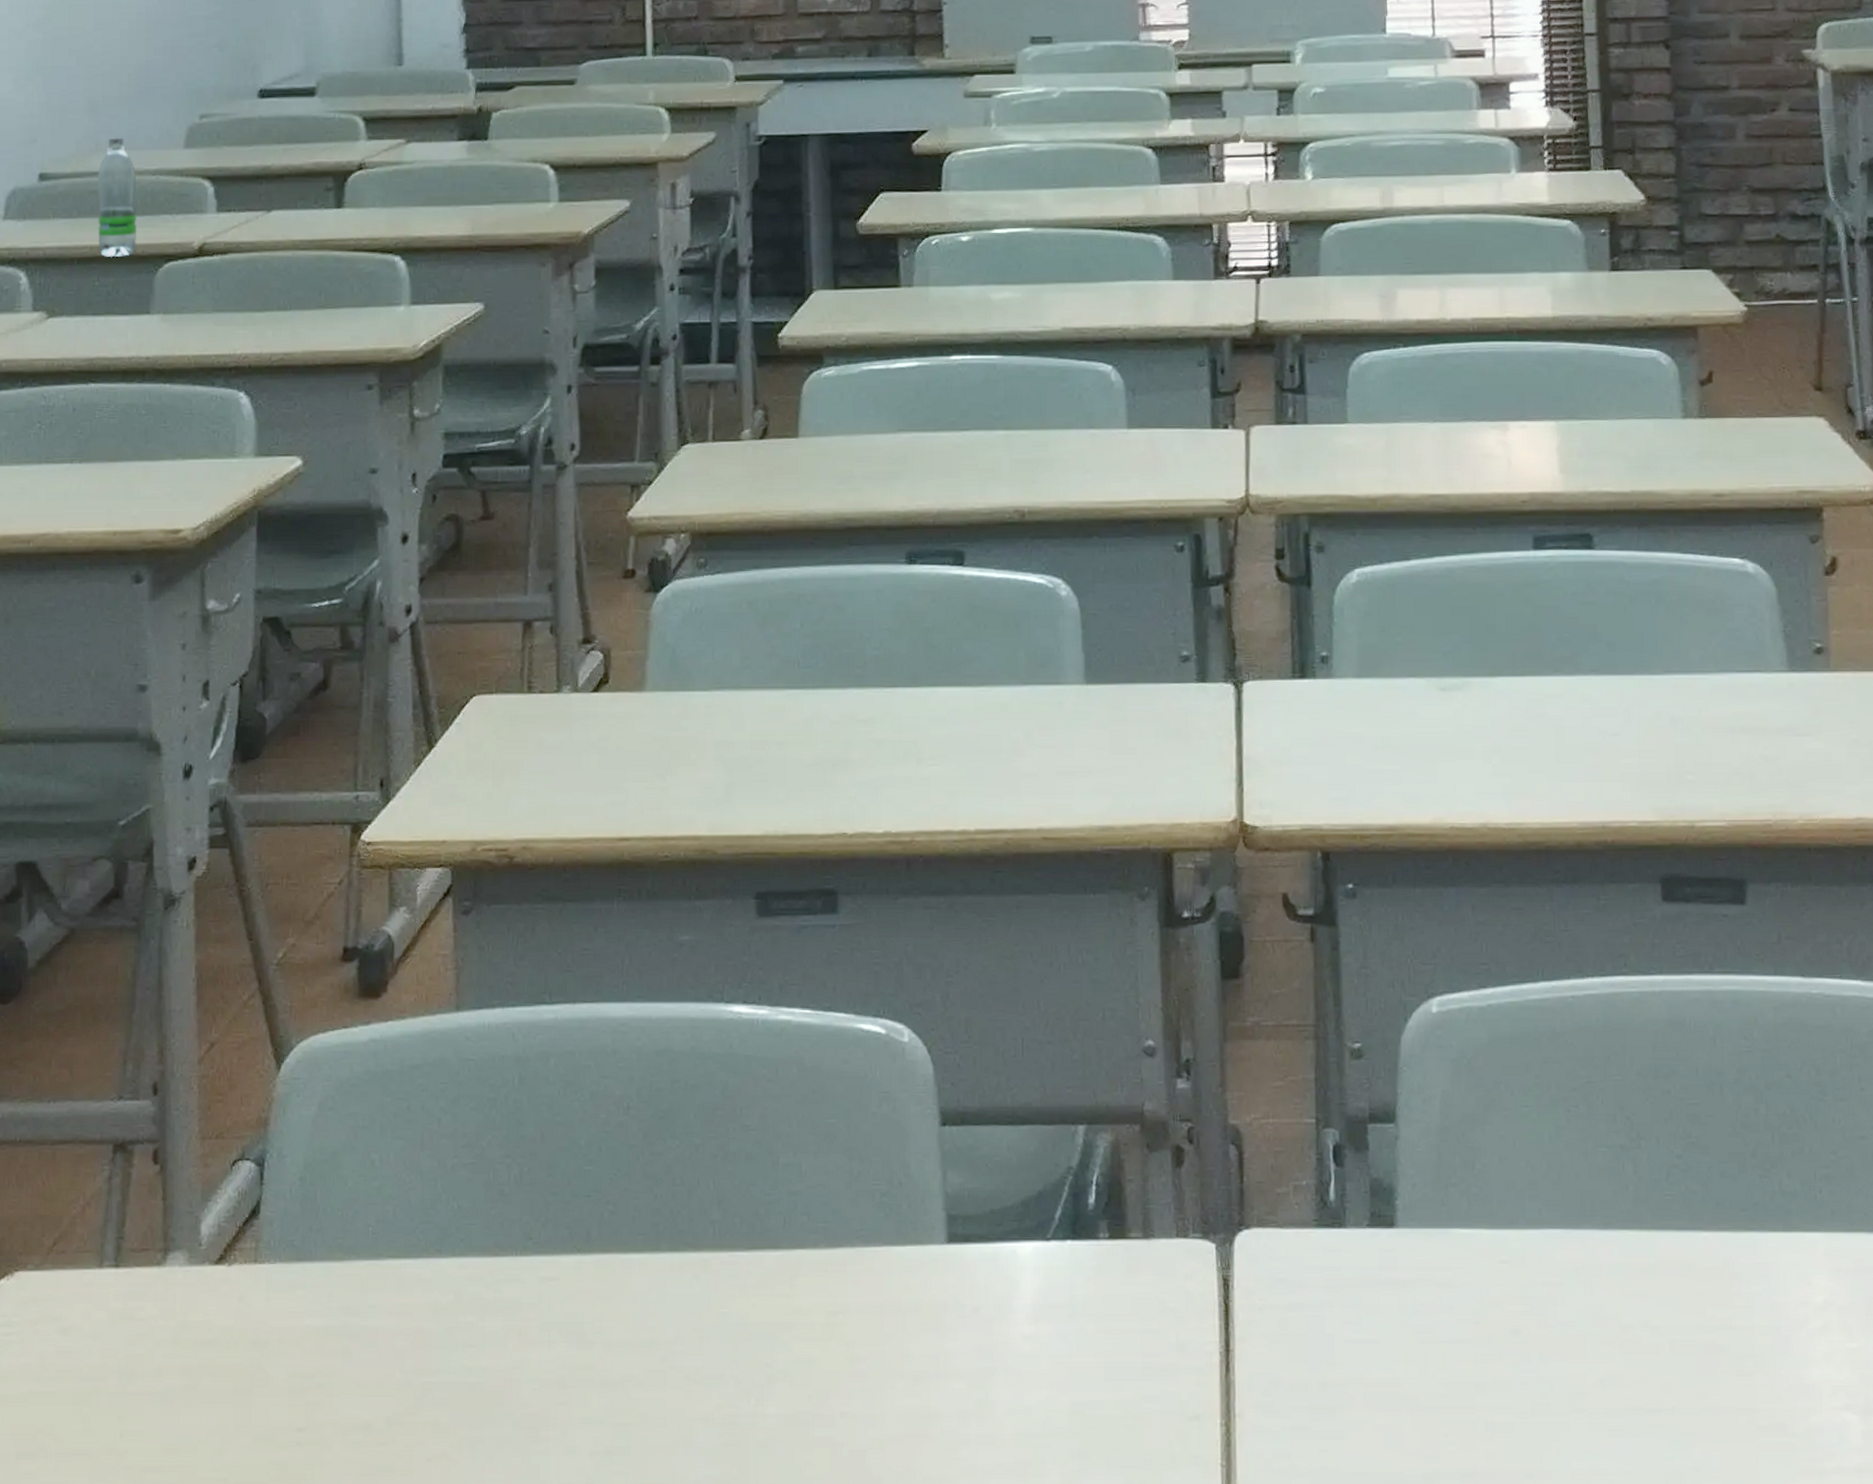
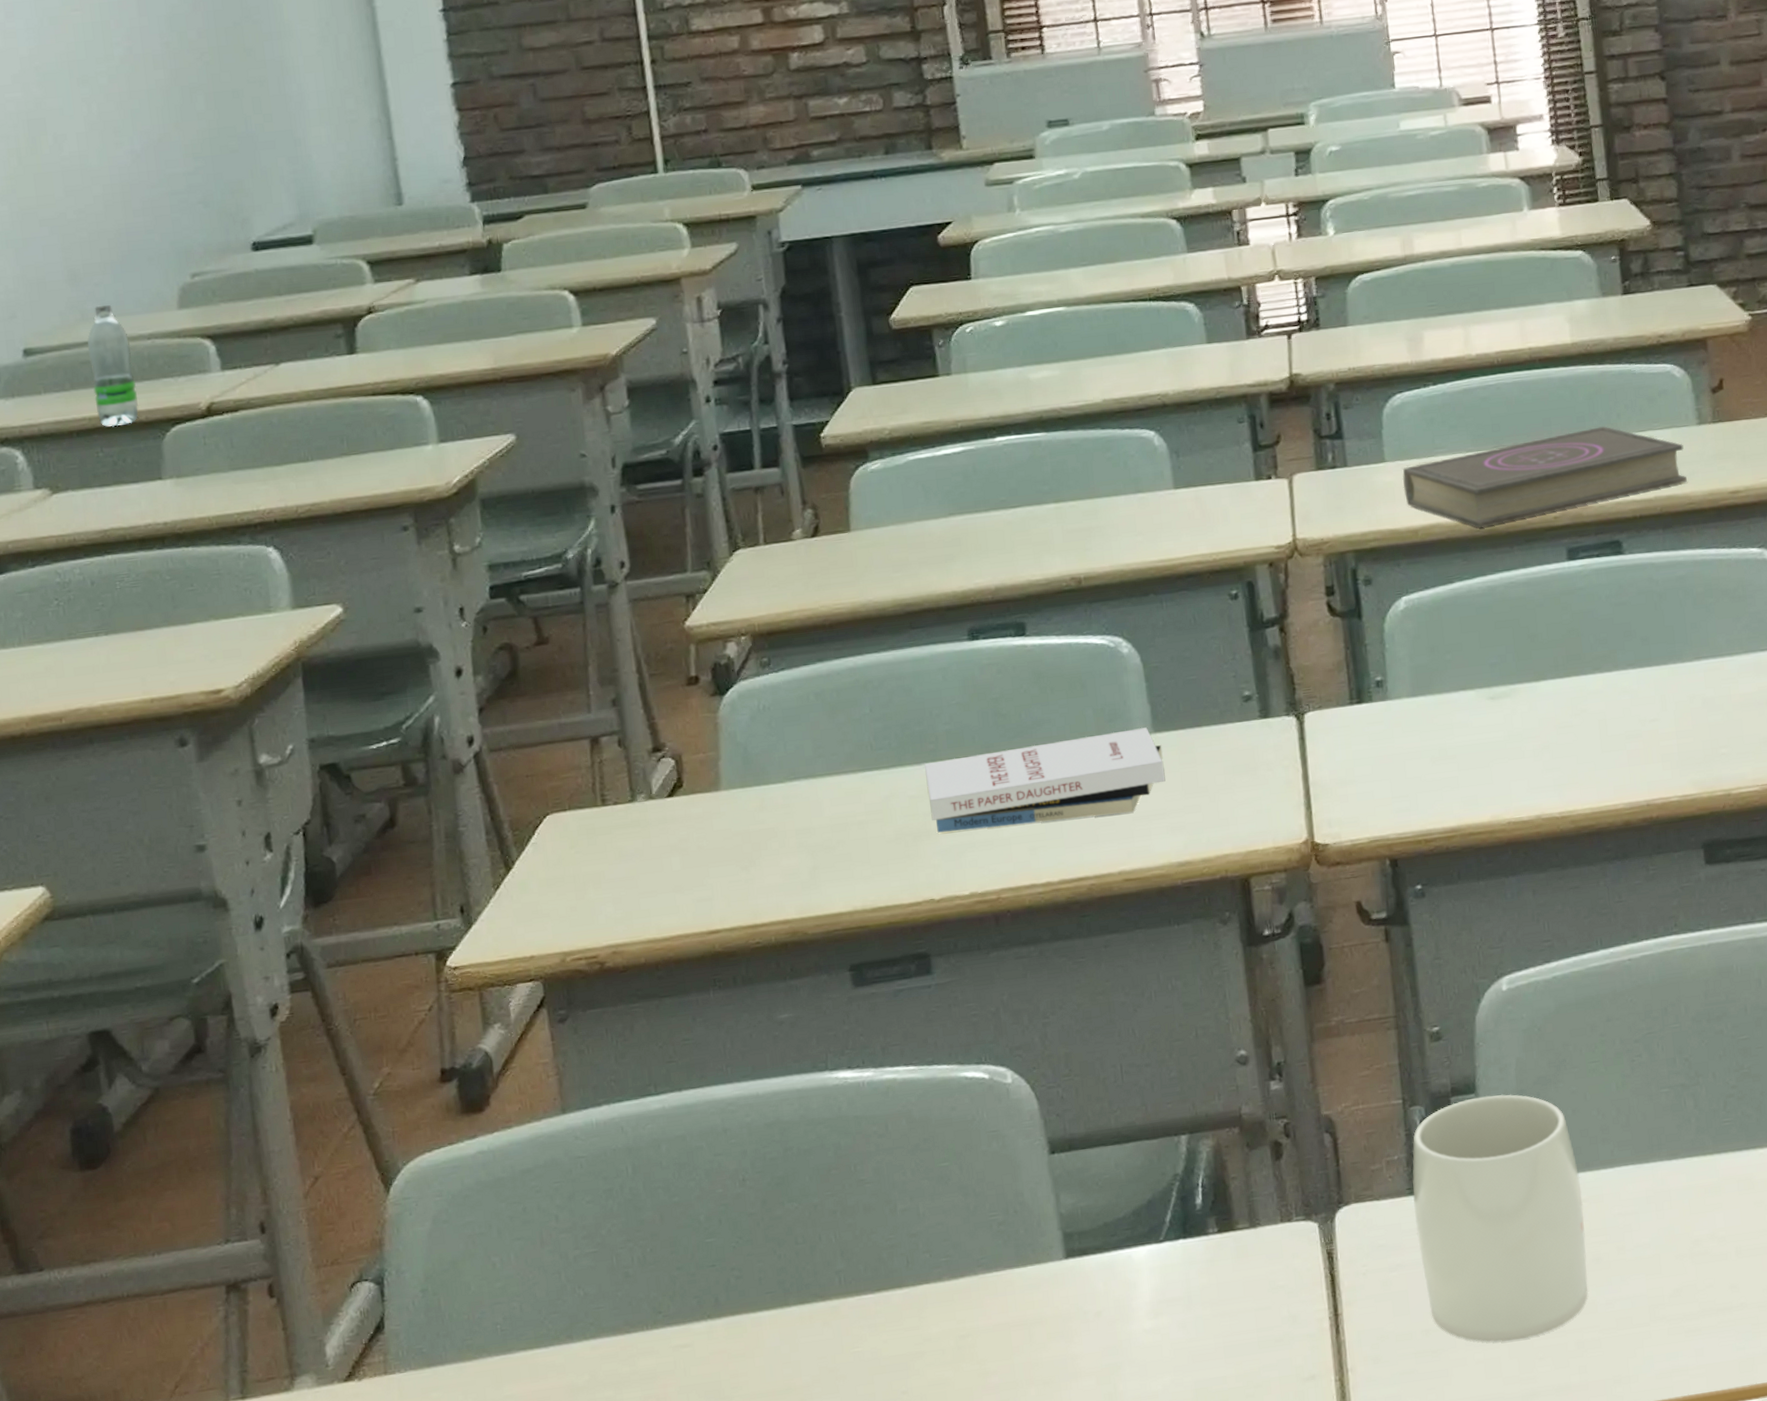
books: none [850,677,1094,767] -> present [924,727,1166,833]
mug: none [1319,1128,1505,1410] -> present [1412,1094,1589,1343]
book: none [1364,409,1667,505] -> present [1402,426,1687,528]

